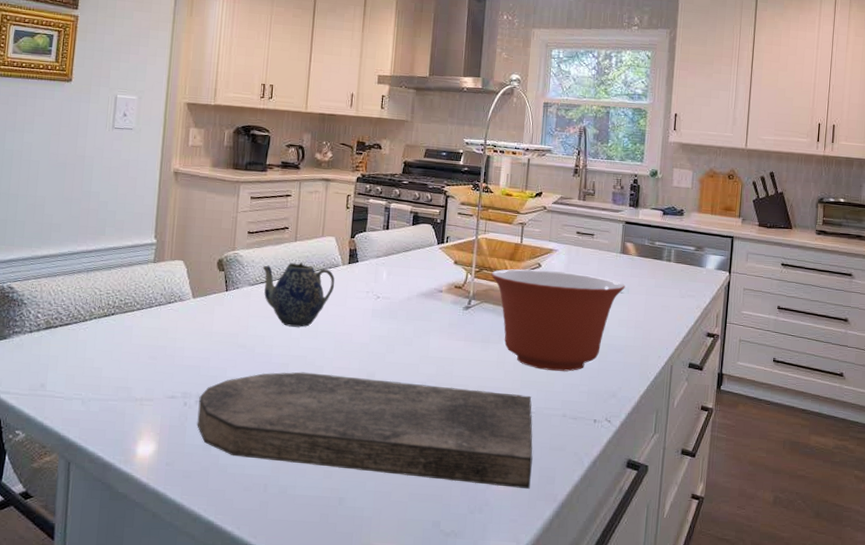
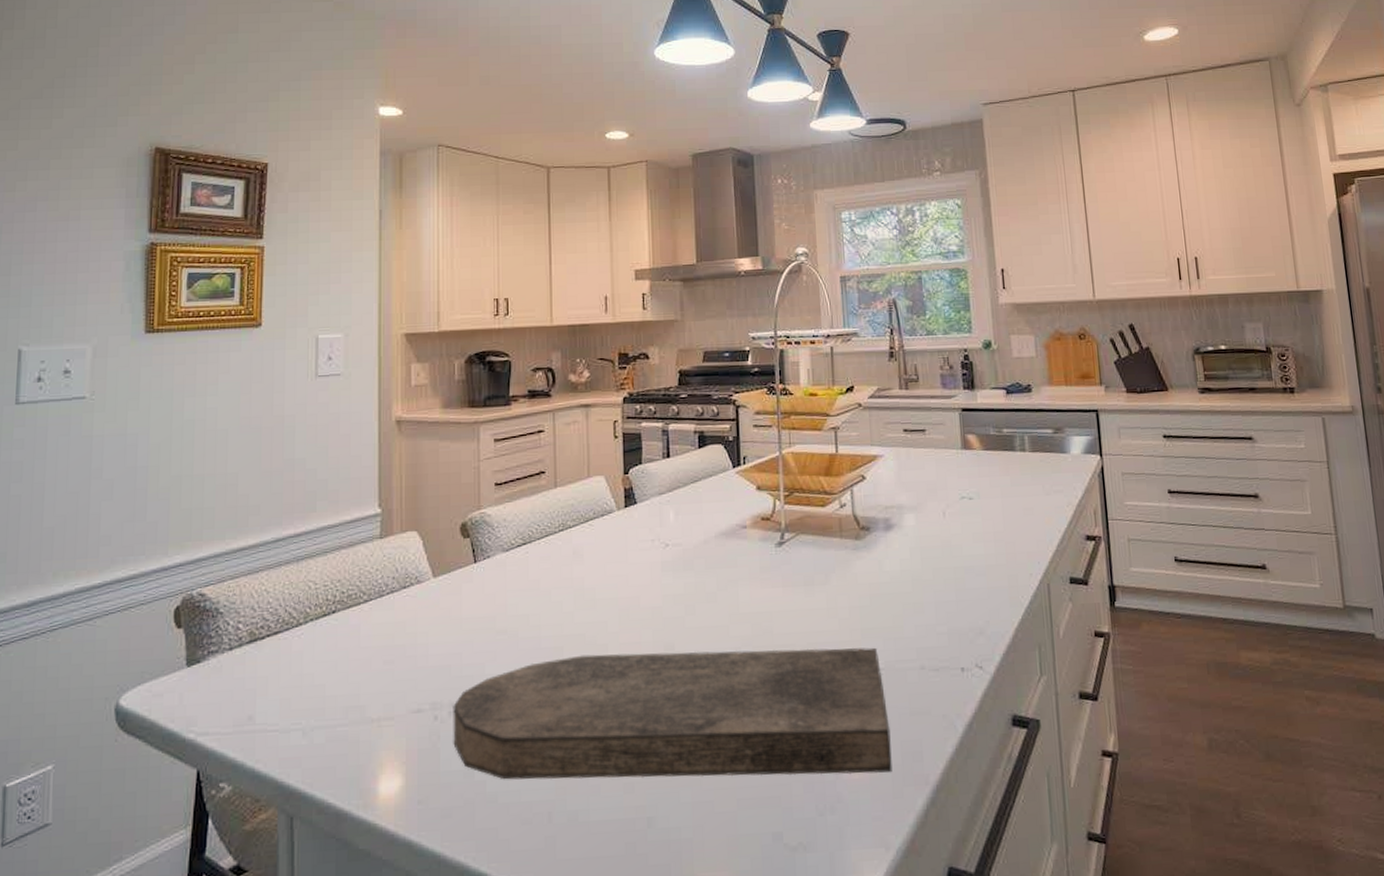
teapot: present [262,262,335,327] -> none [517,513,610,598]
mixing bowl: present [491,269,625,372] -> none [804,481,974,611]

